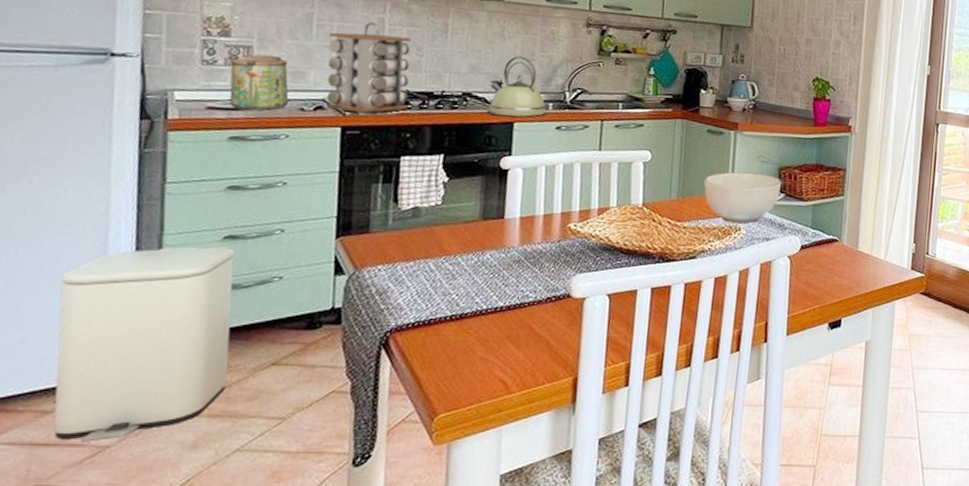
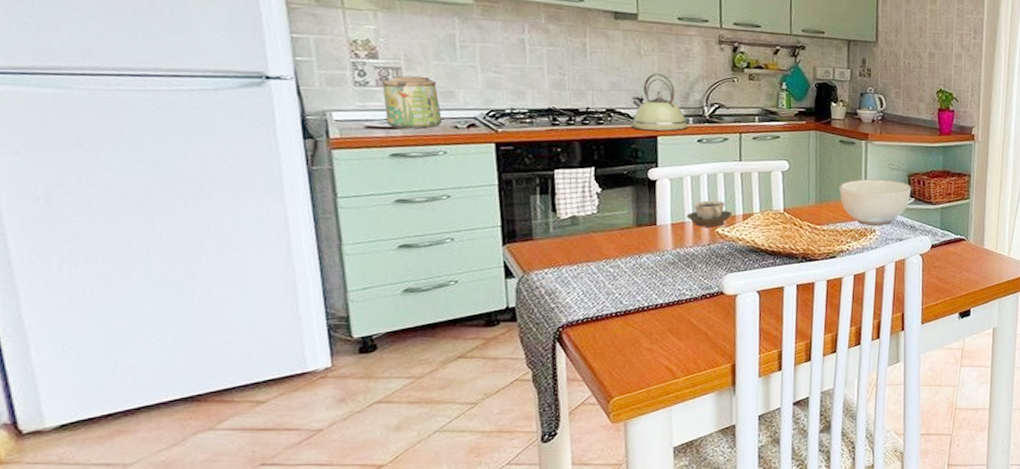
pedal bin: present [53,246,236,442] -> none [252,255,420,427]
spice rack: present [326,22,412,114] -> none [473,43,556,130]
cup: none [537,192,588,222] -> present [686,200,733,228]

